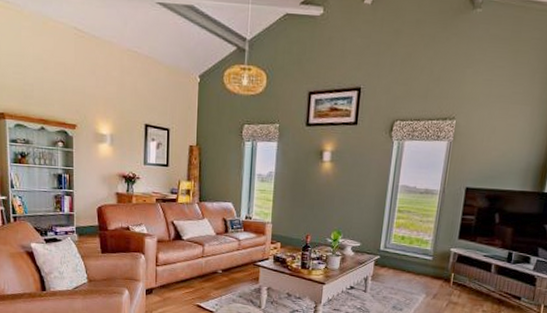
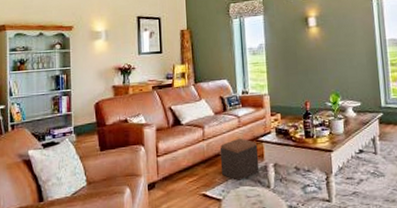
footstool: none [216,260,255,298] -> present [219,138,260,181]

